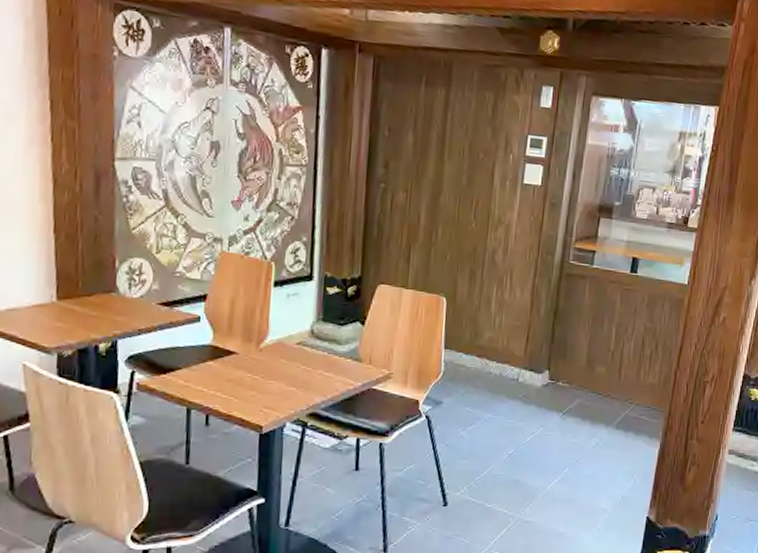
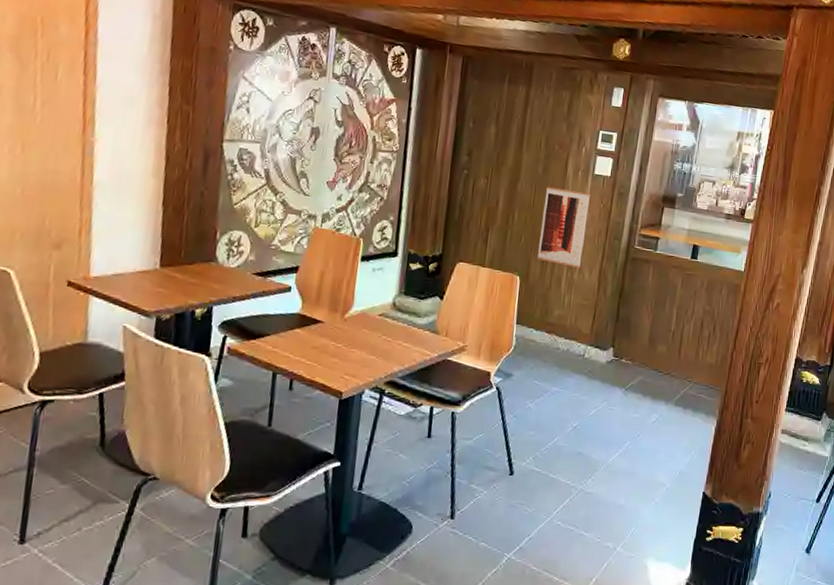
wall art: none [465,198,520,287] -> present [537,186,590,268]

